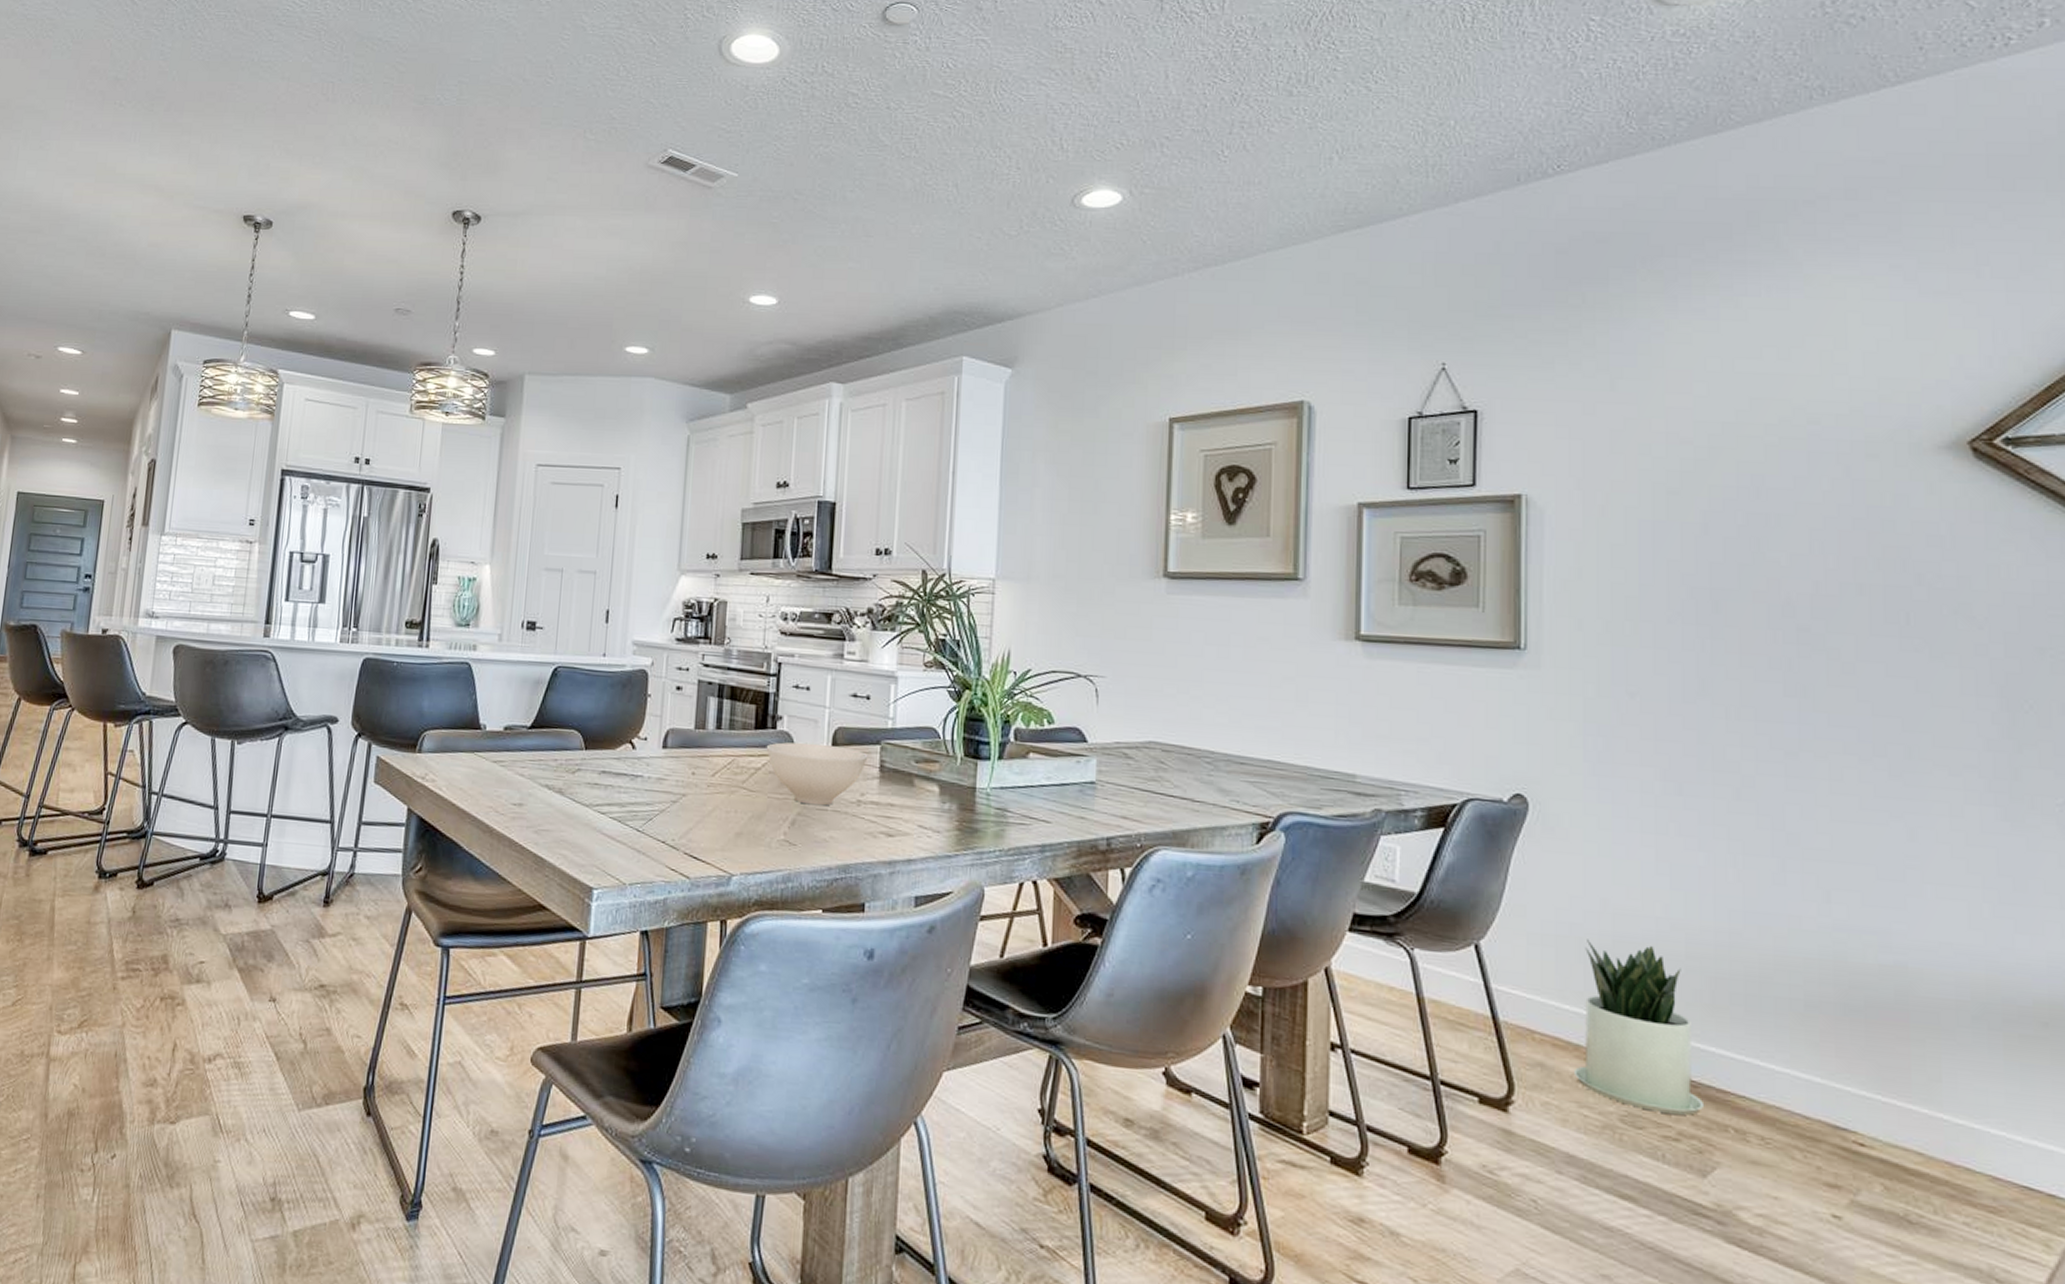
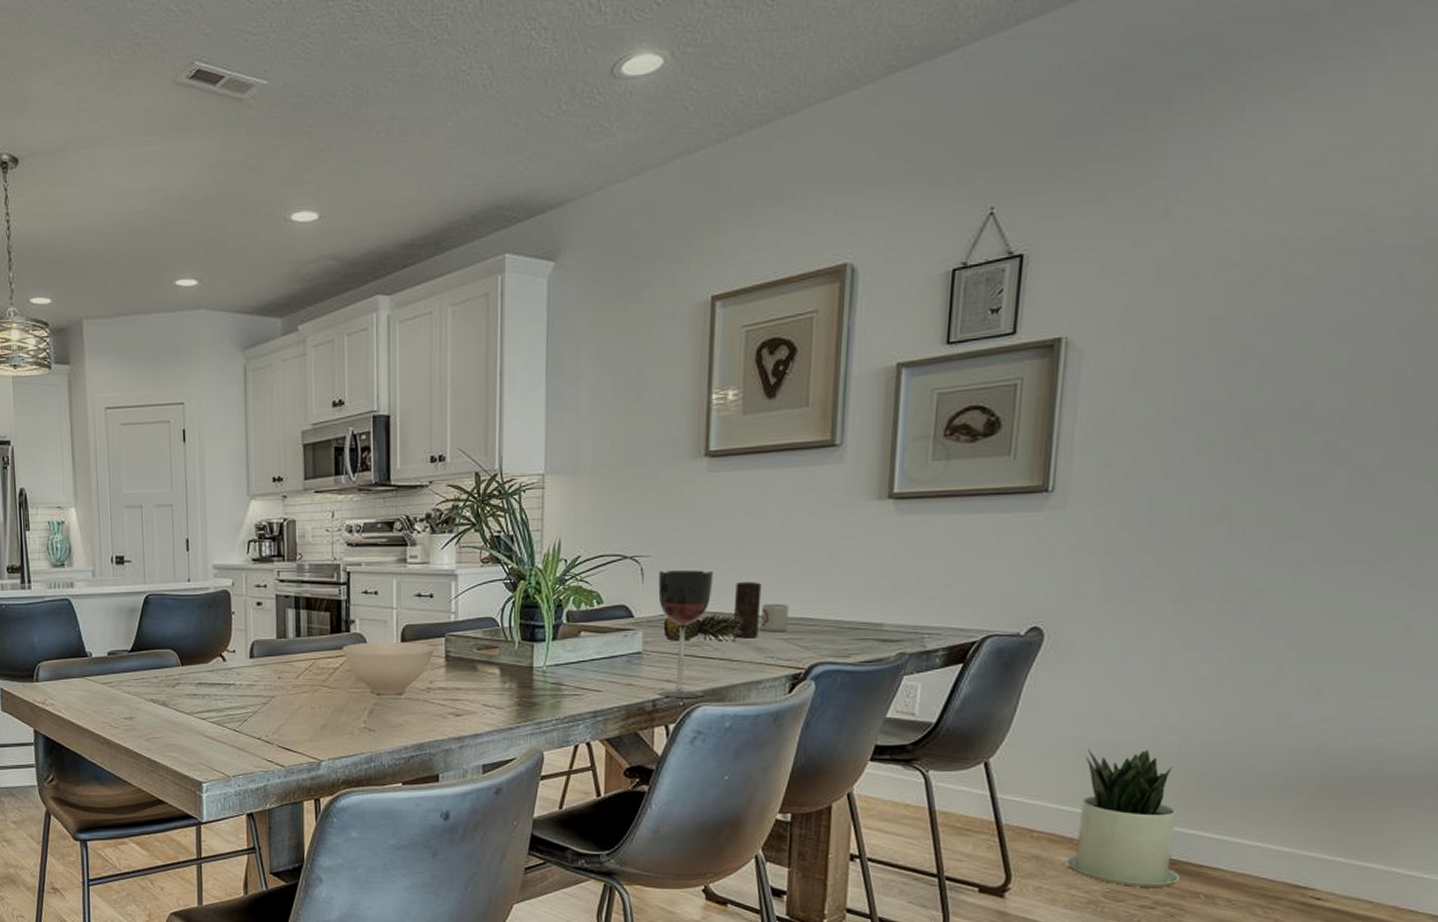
wineglass: none [1108,694,1173,840] -> present [654,570,713,697]
fruit: none [1119,745,1206,780] -> present [663,611,743,642]
candle: none [1194,714,1225,778] -> present [733,582,762,639]
cup: none [1224,740,1254,774] -> present [760,603,789,632]

